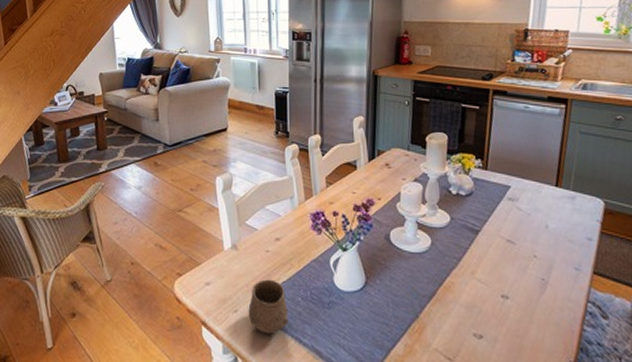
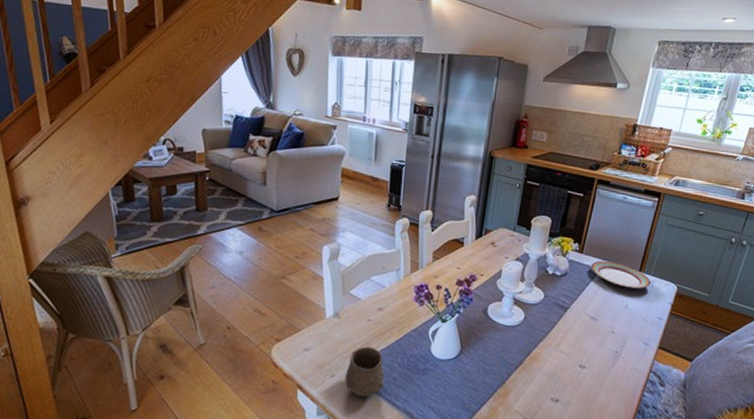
plate: none [498,177,572,206] -> present [590,260,651,289]

